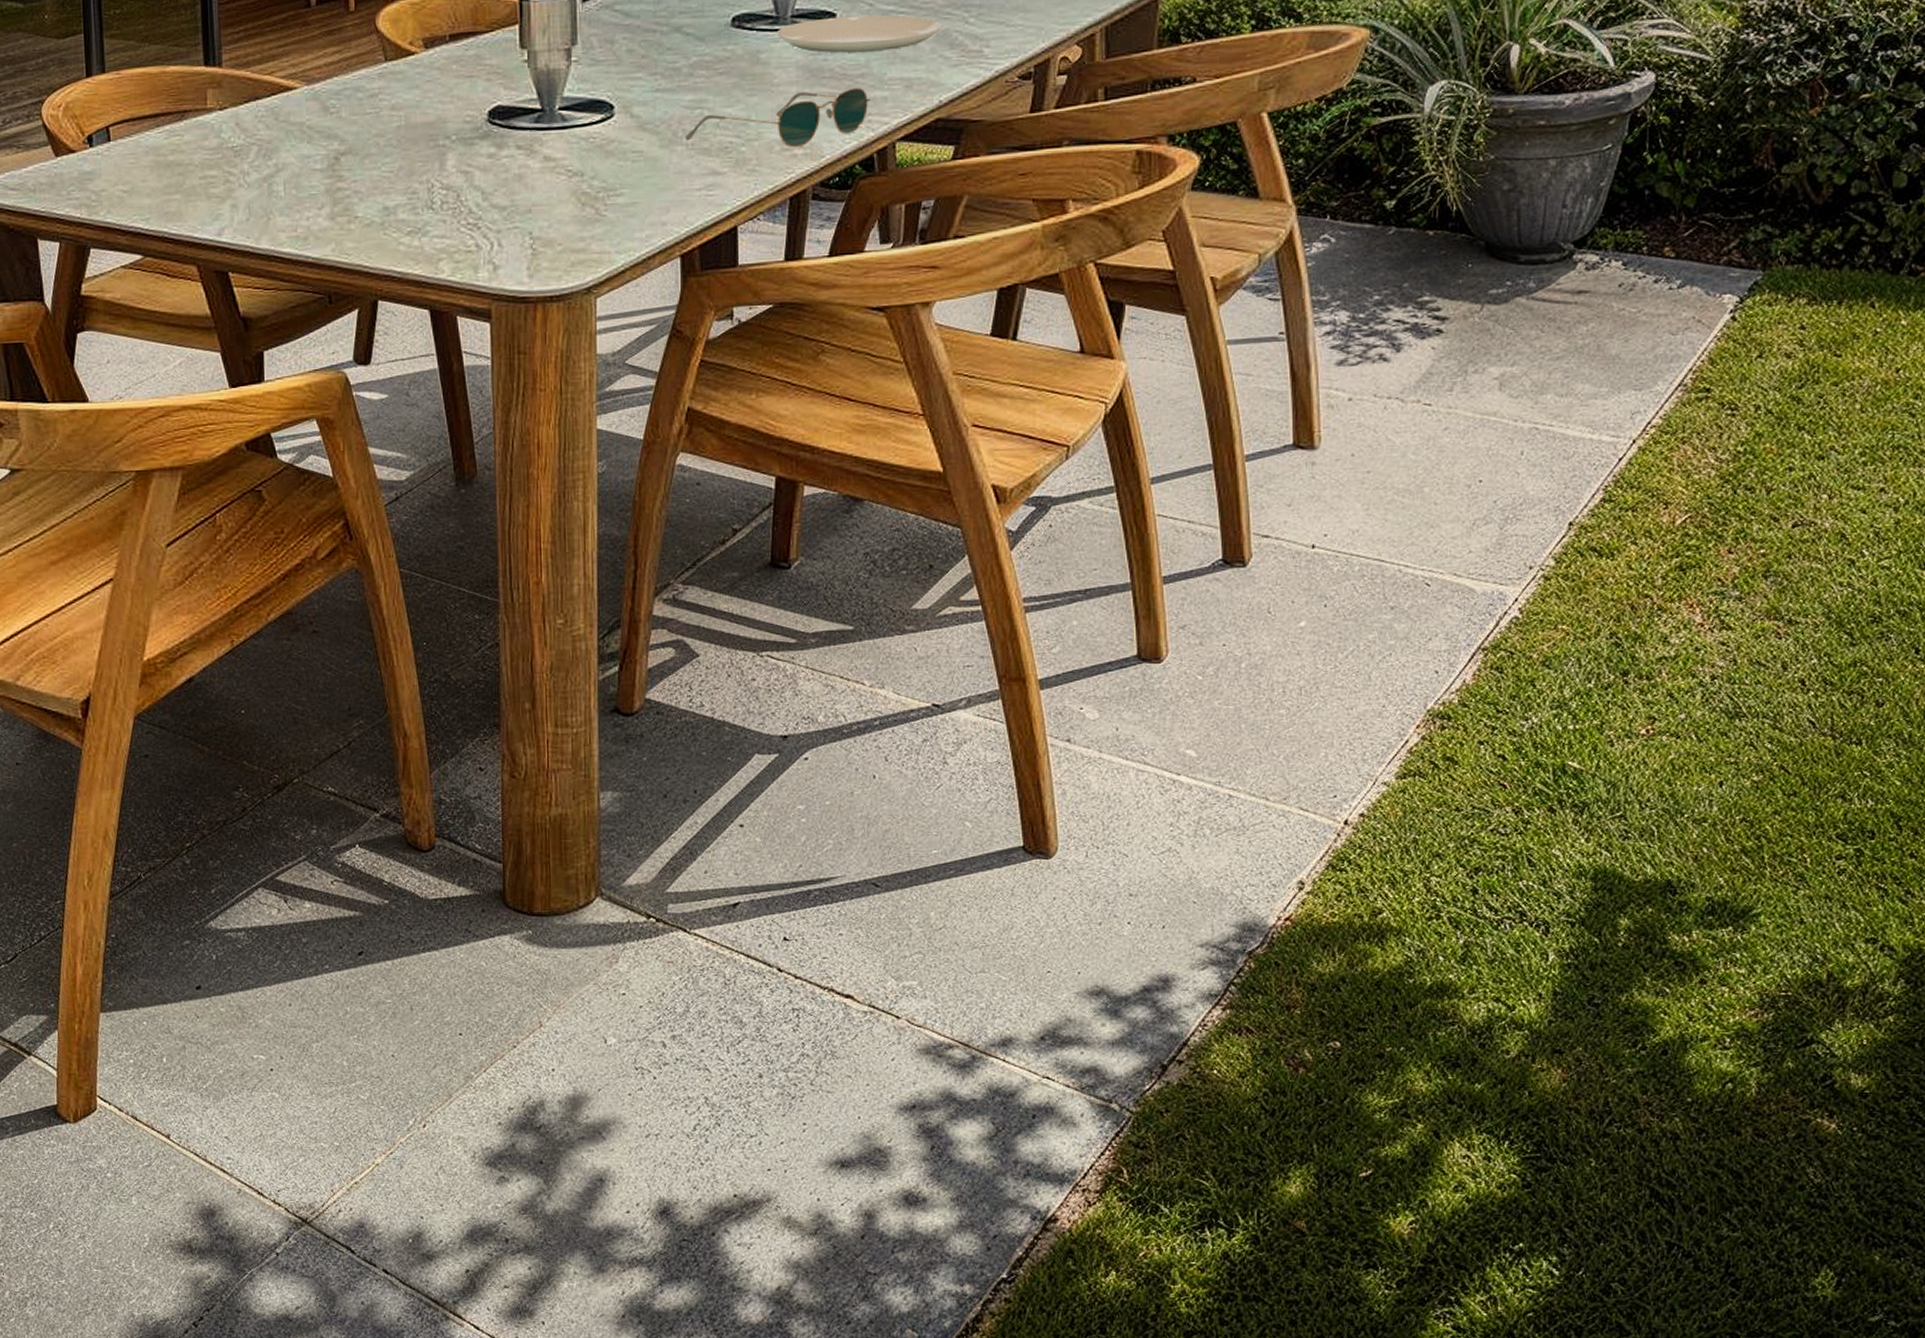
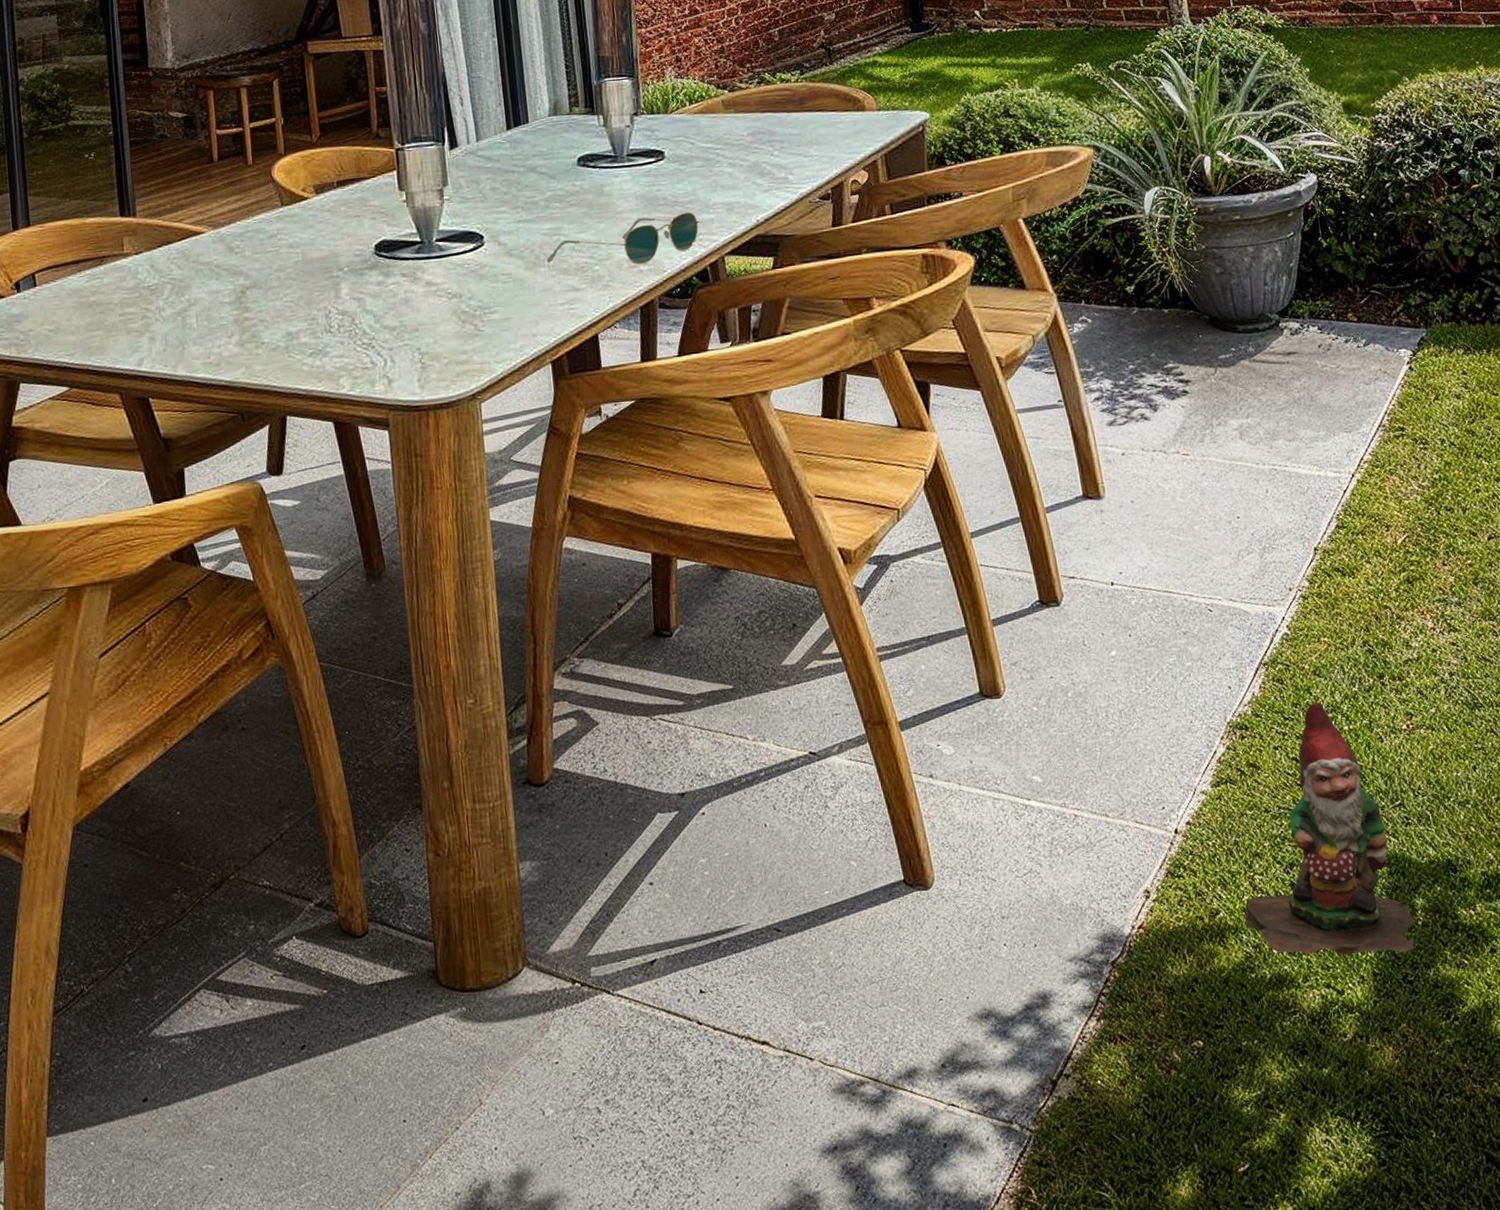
plate: present [776,15,942,53] -> none [616,151,752,185]
garden gnome: none [1412,695,1613,974] -> present [1244,701,1415,956]

